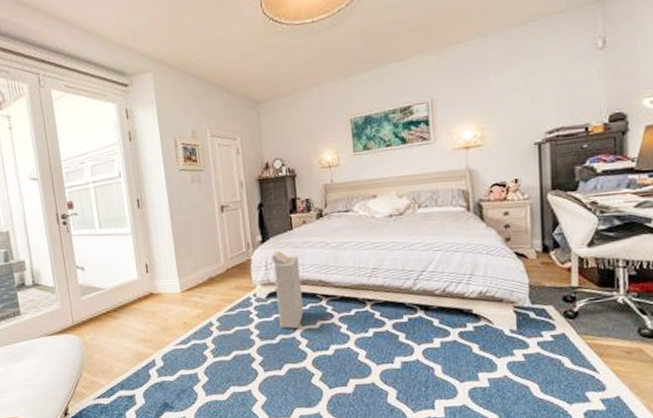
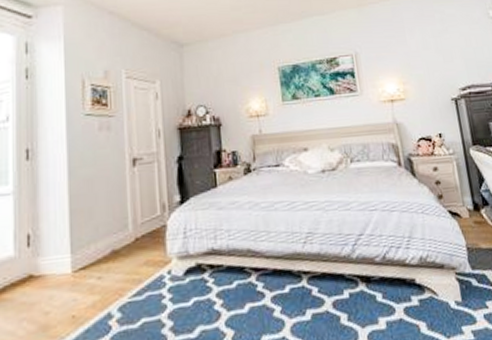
air purifier: present [271,251,304,329] -> none [191,214,229,317]

